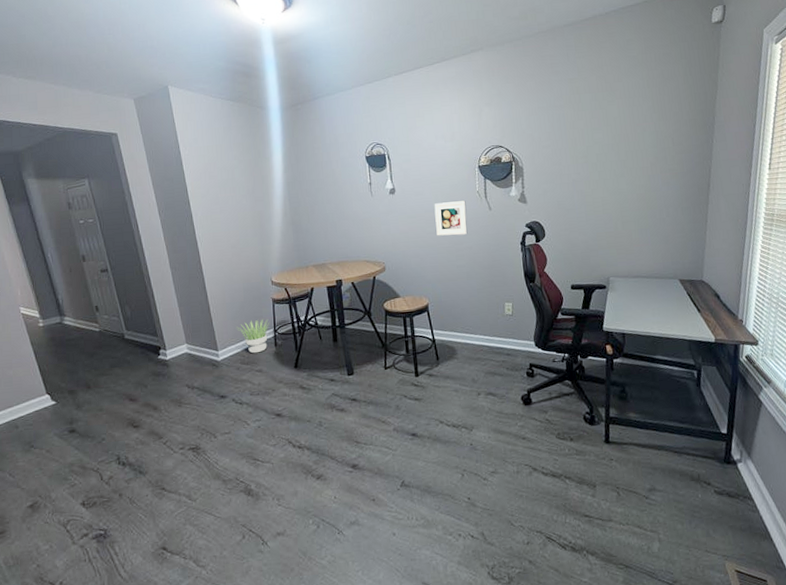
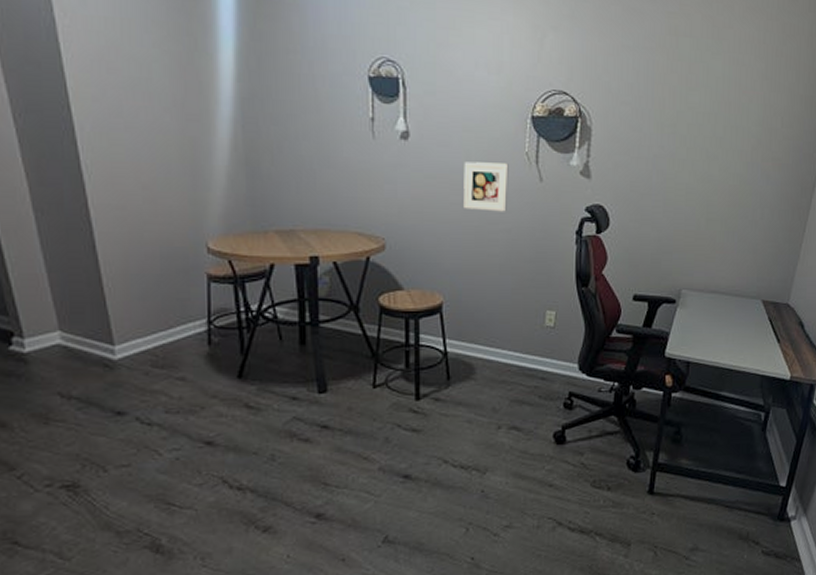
potted plant: present [237,319,269,354] -> none [146,304,200,353]

